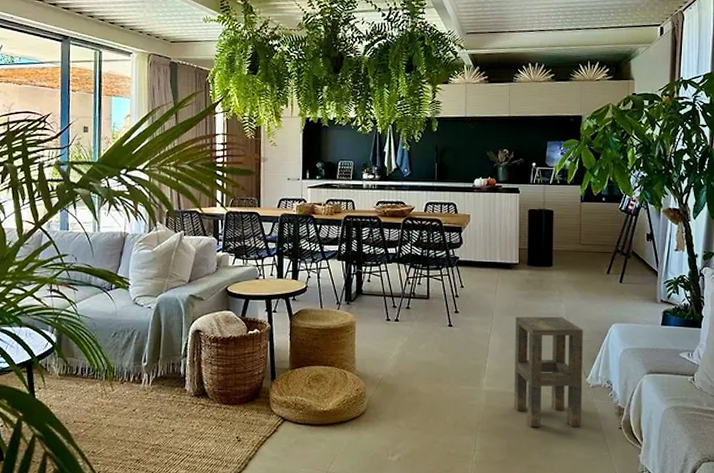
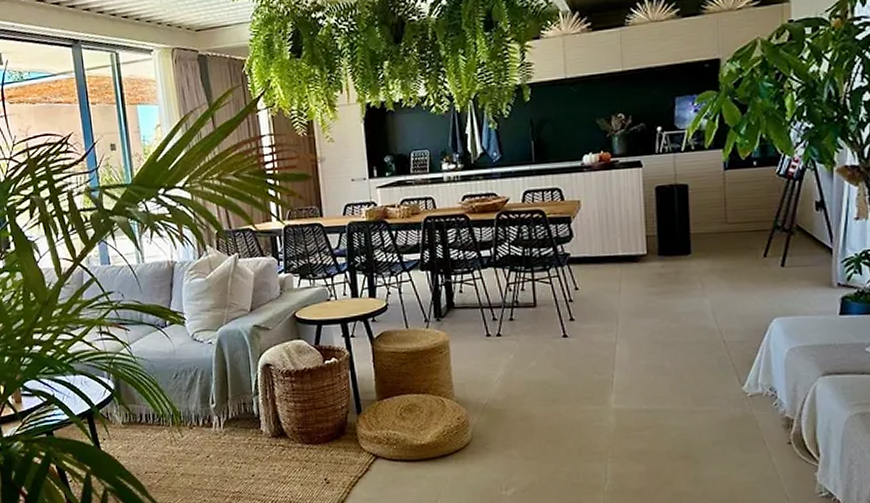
side table: present [514,316,583,428] -> none [647,314,739,449]

